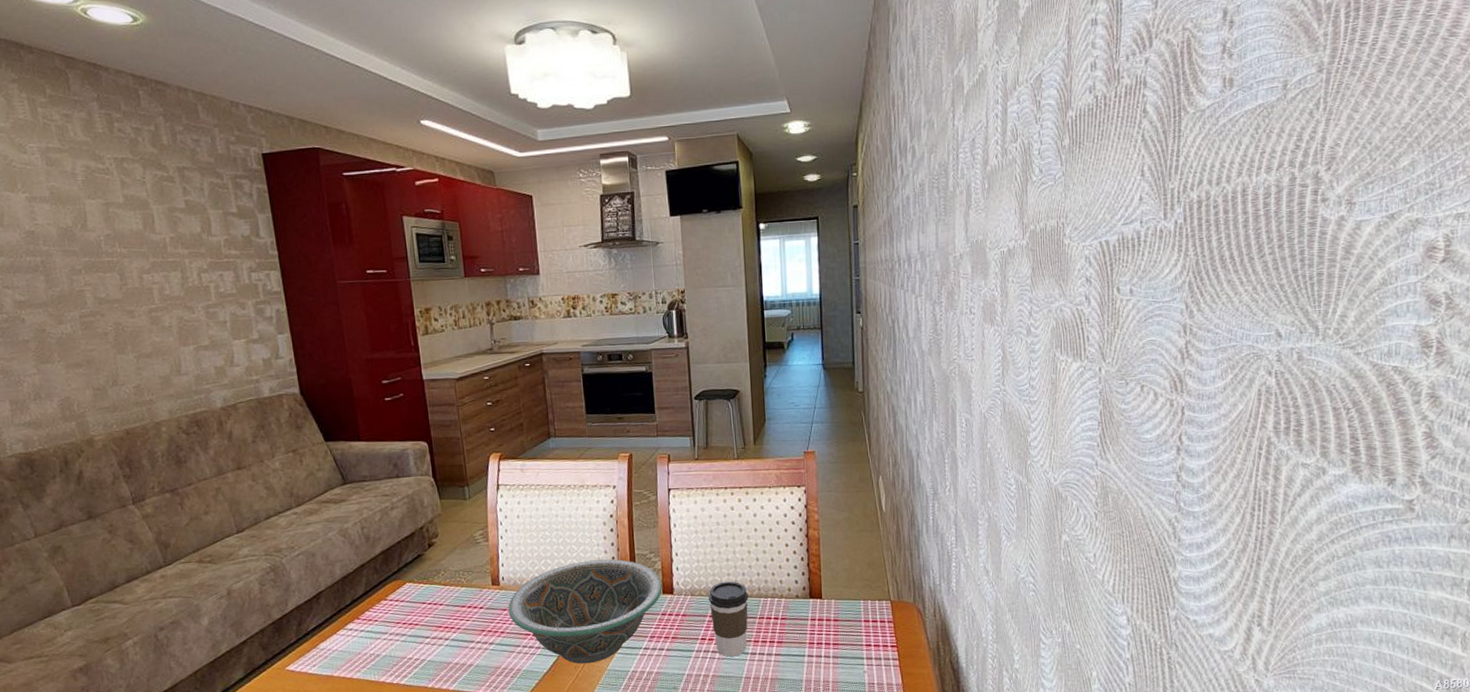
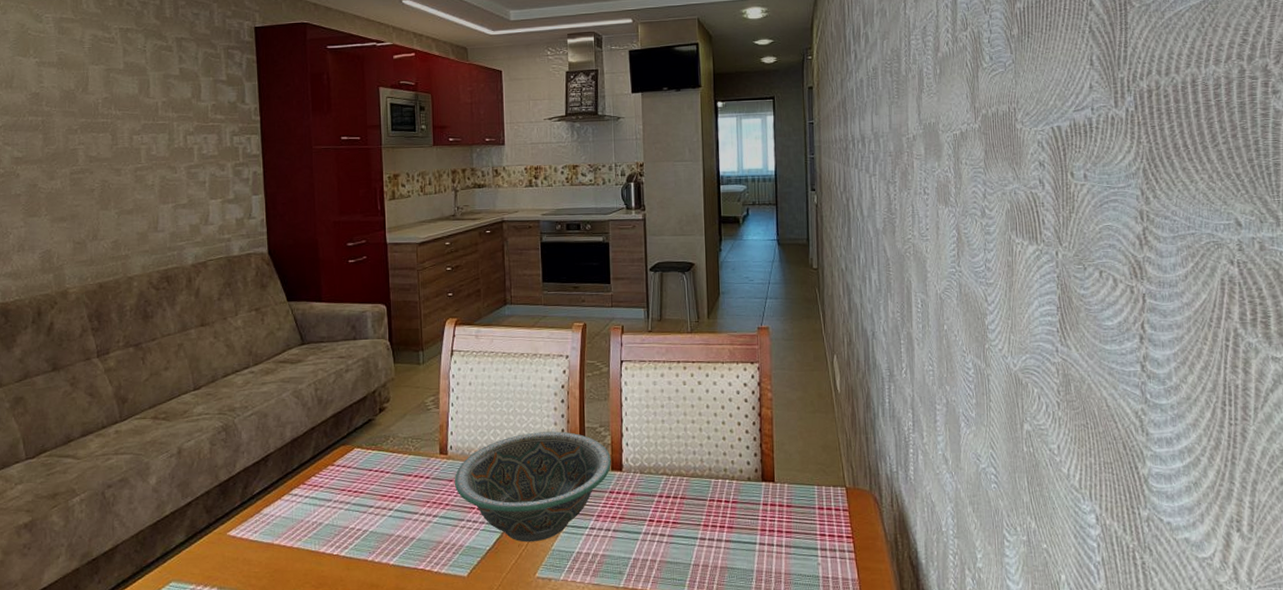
coffee cup: present [708,581,748,657] -> none [657,459,699,541]

